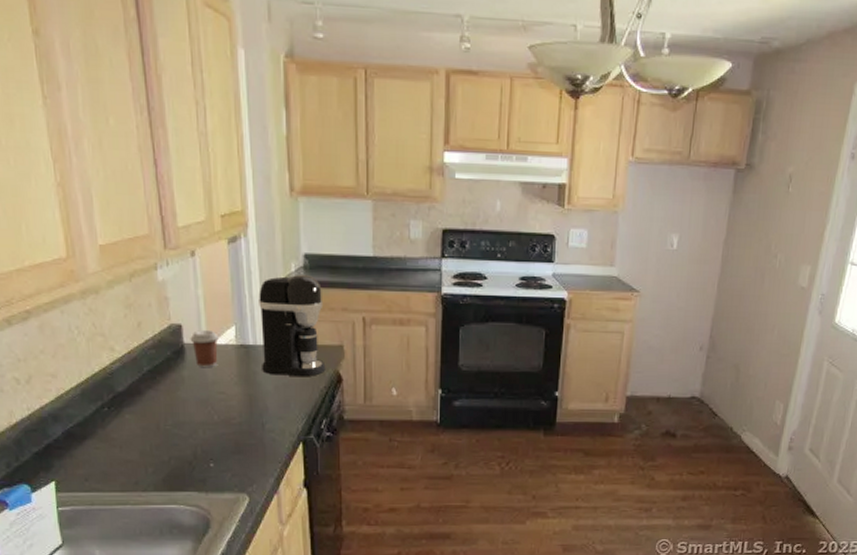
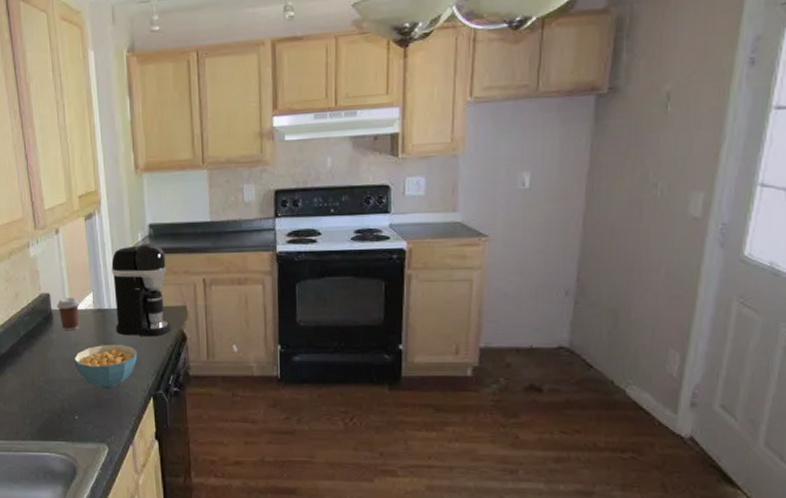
cereal bowl: none [209,384,286,433] -> present [73,344,138,389]

